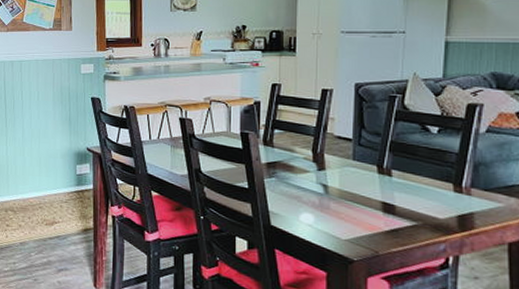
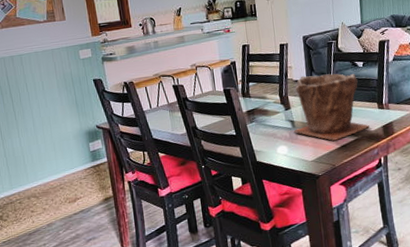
plant pot: none [325,132,437,221] -> present [293,73,370,141]

